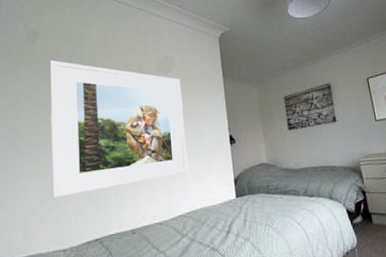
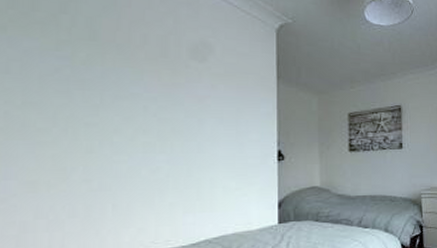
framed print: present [49,60,189,199] -> none [11,14,221,209]

